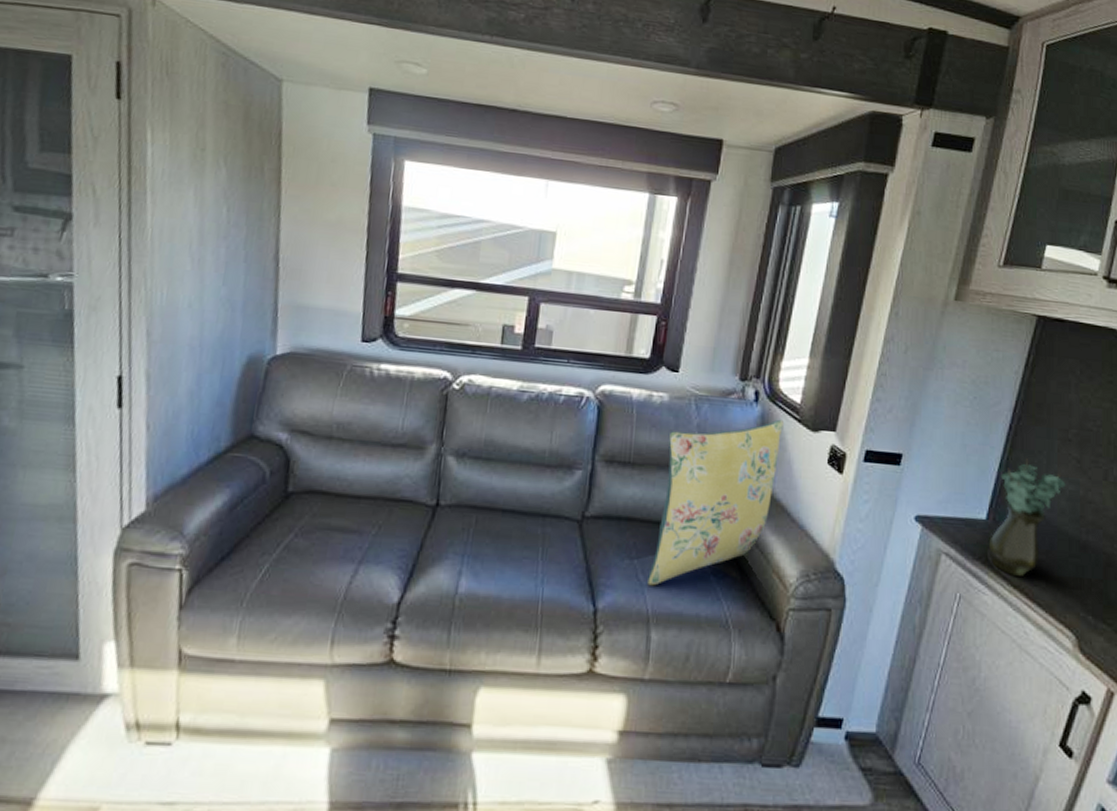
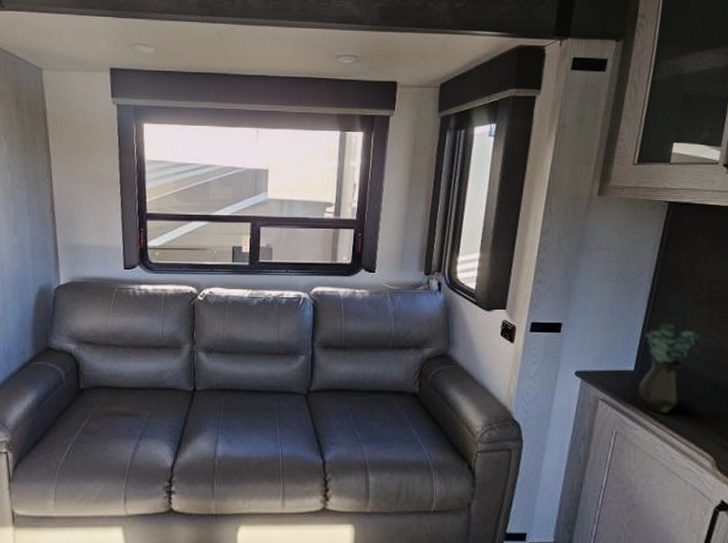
pillow: present [647,419,784,586] -> none [363,303,463,441]

